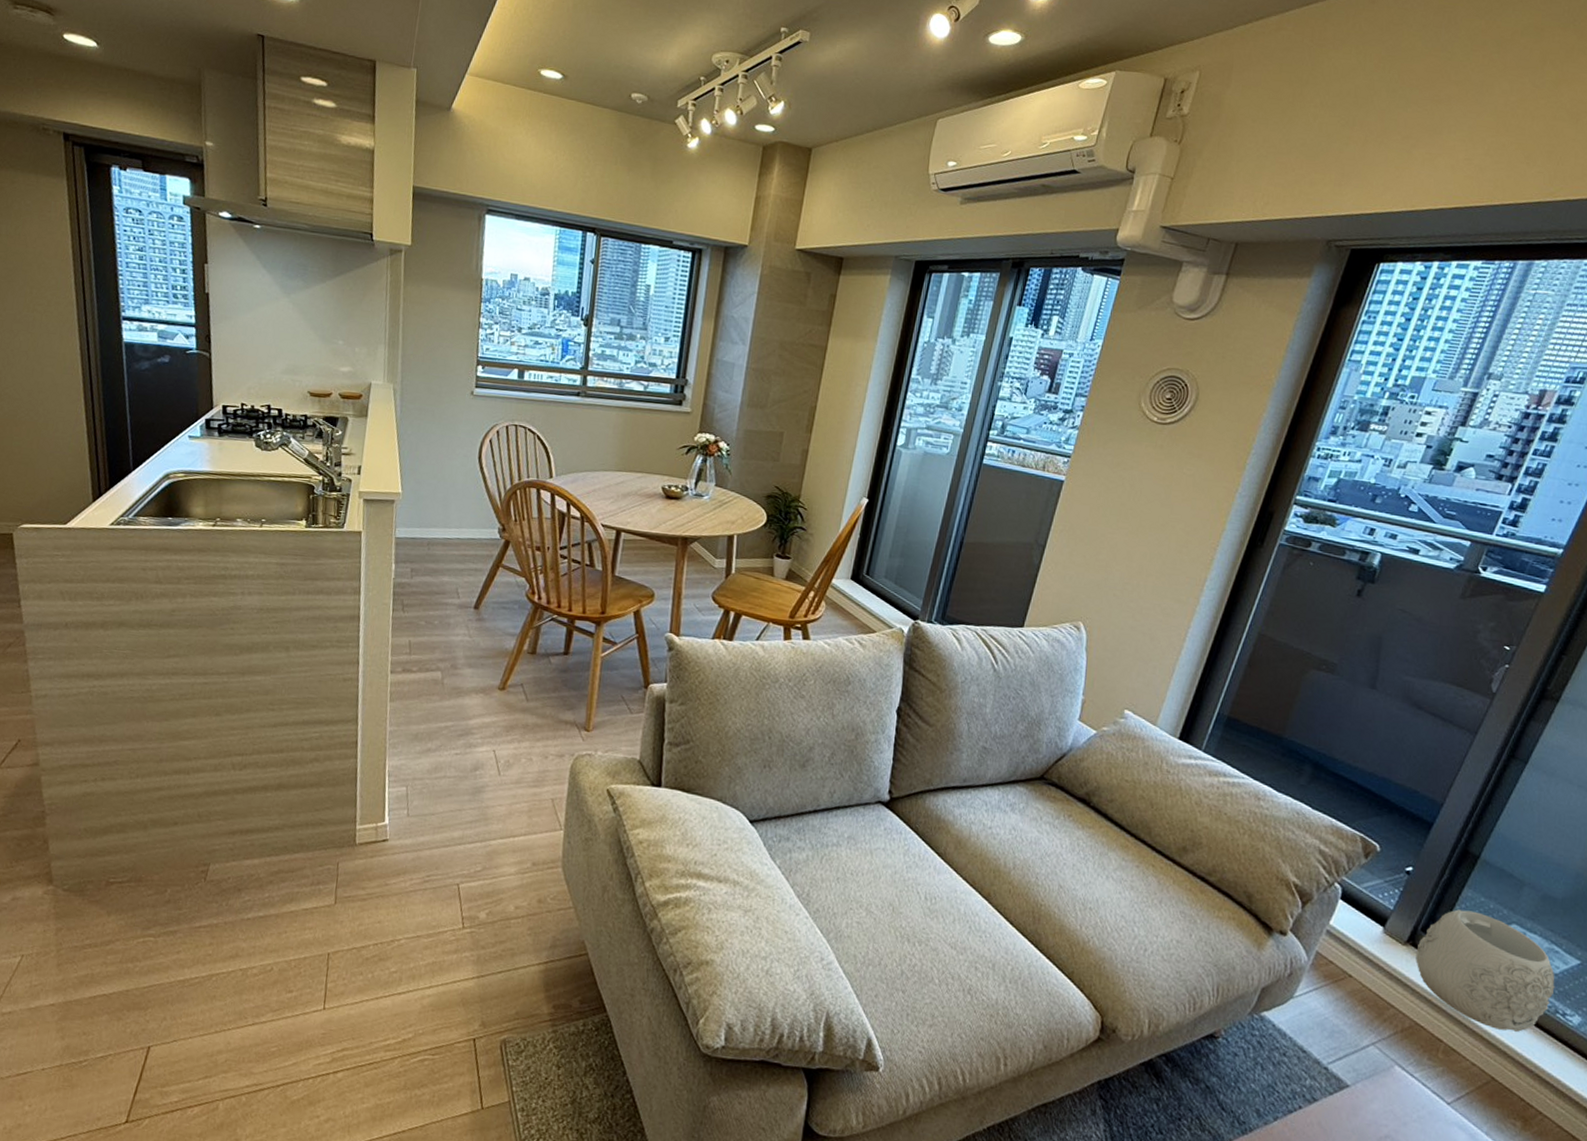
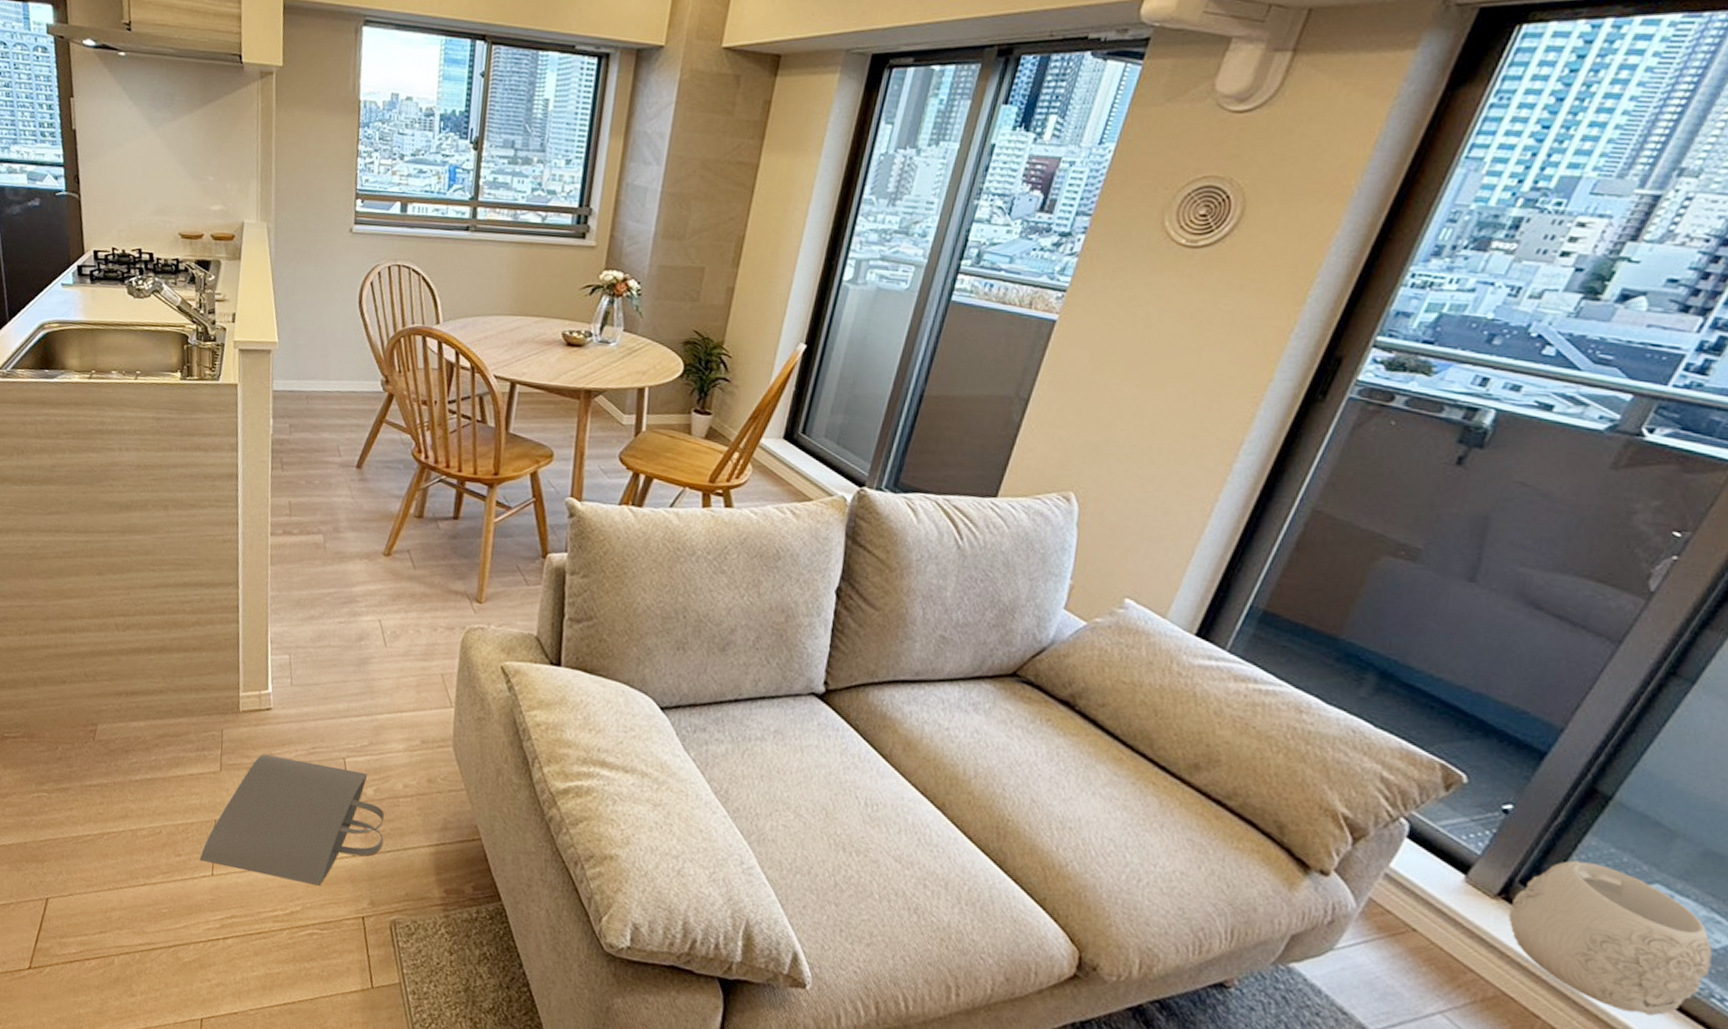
tote bag: none [311,884,497,1011] -> present [199,754,385,886]

